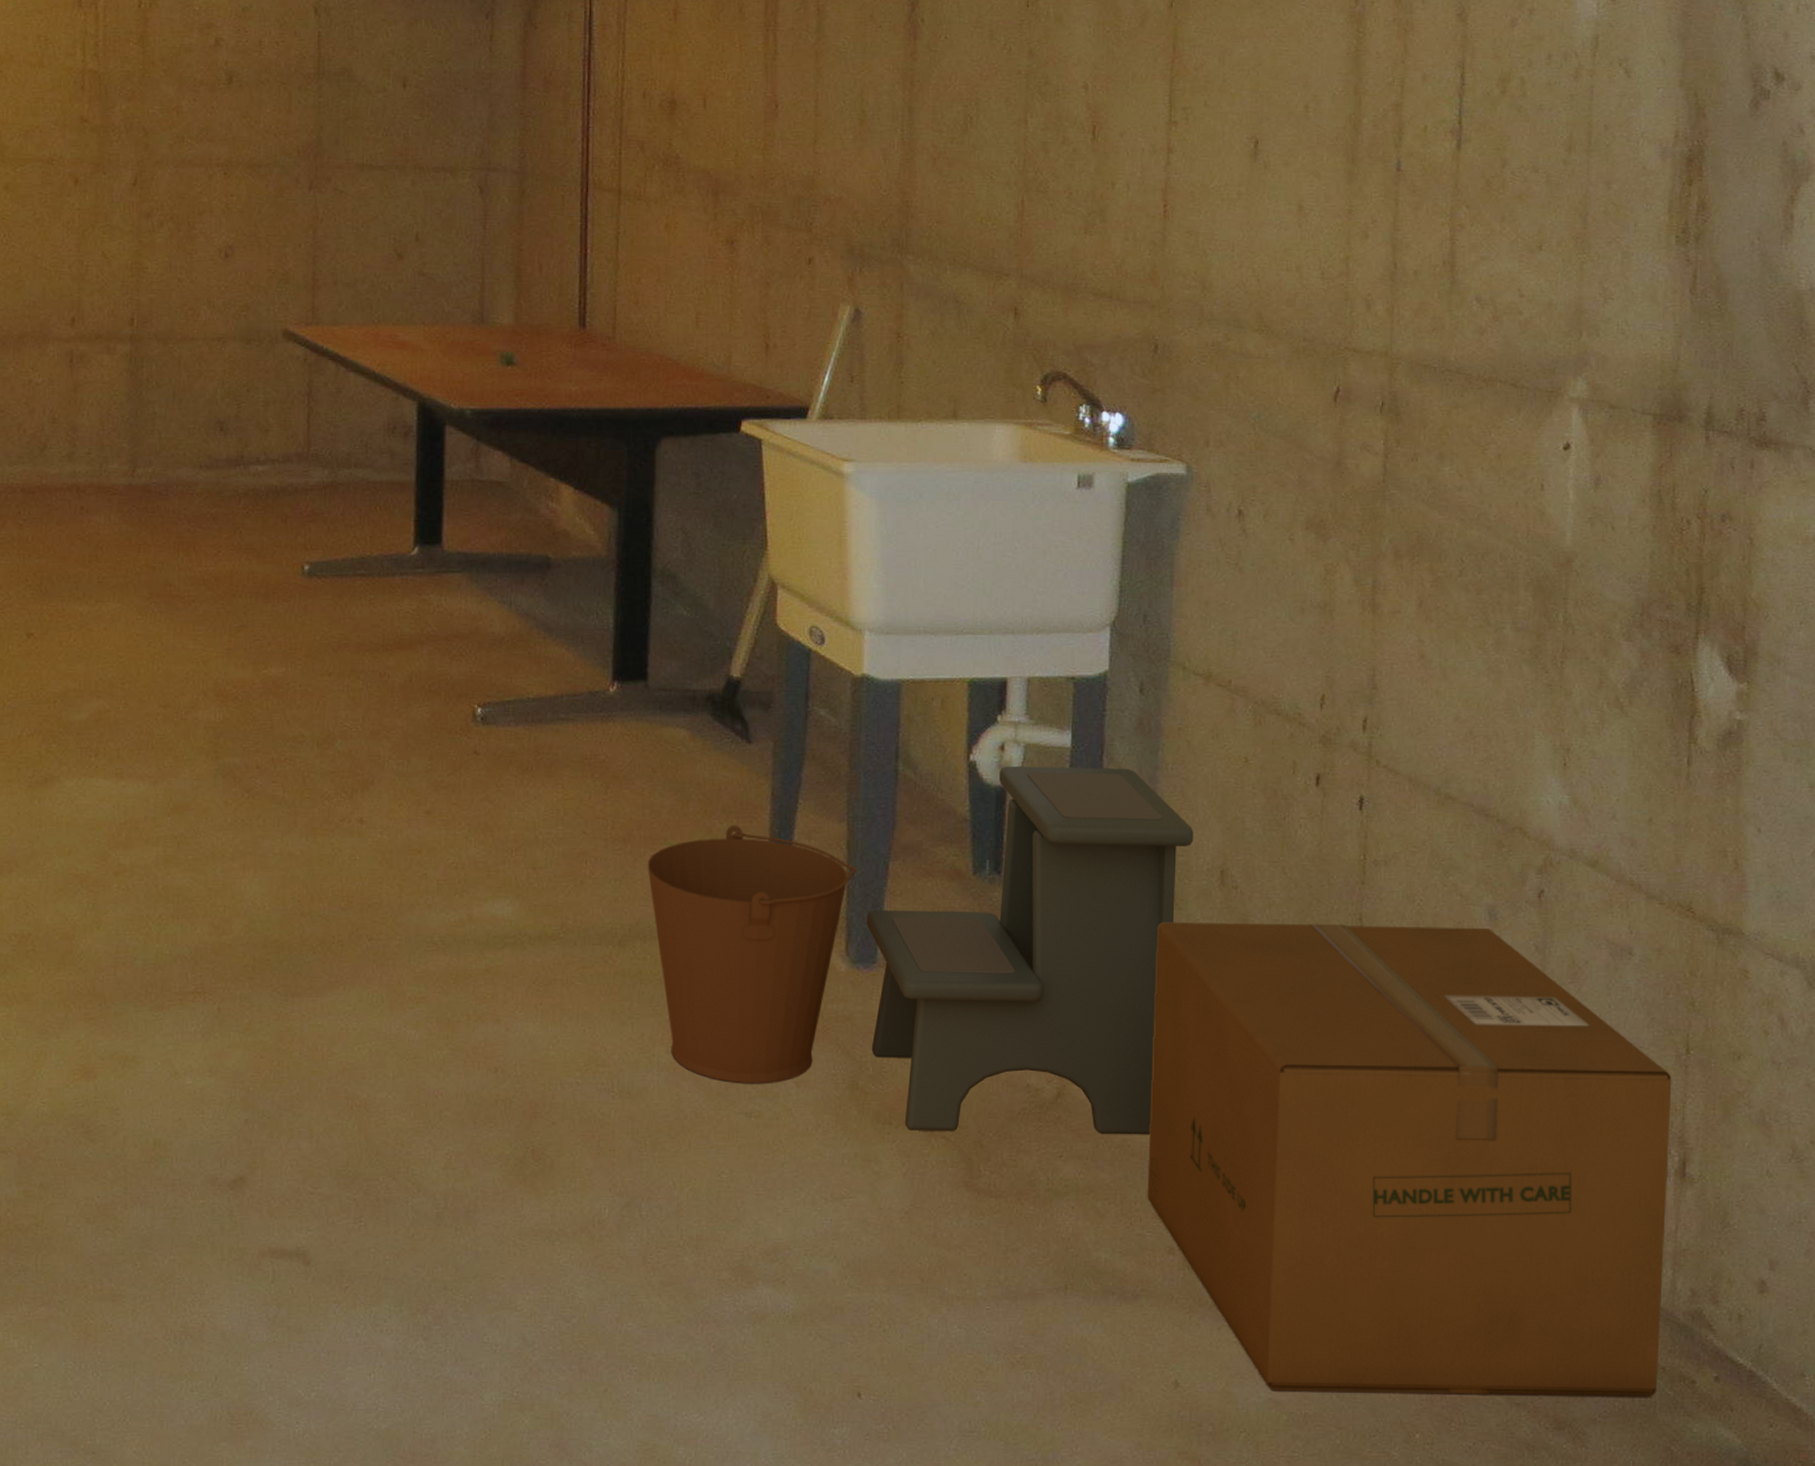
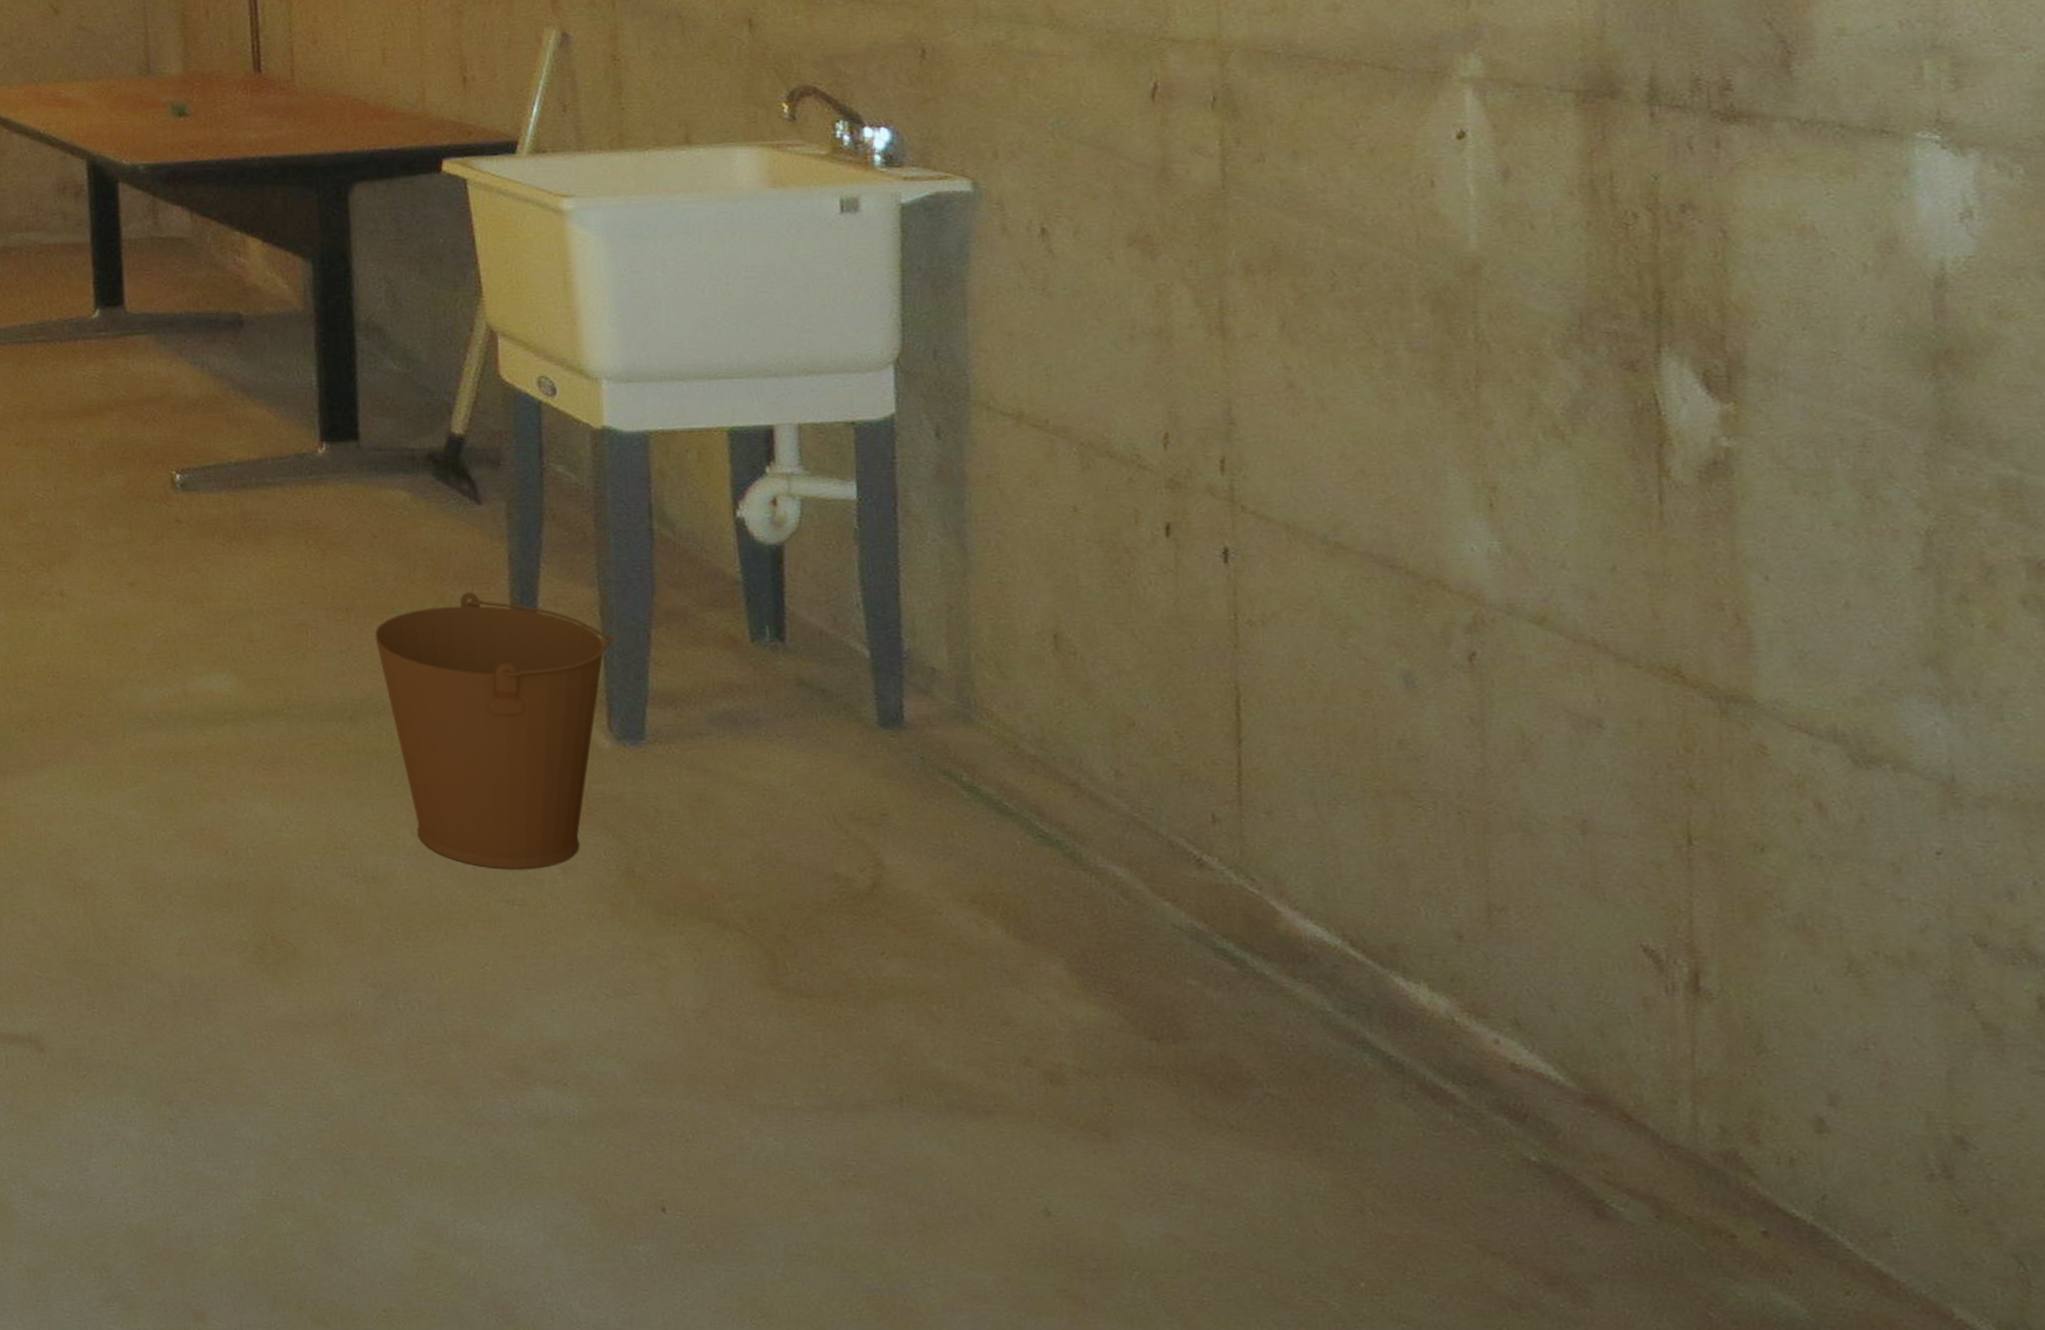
step stool: present [866,767,1194,1135] -> none [629,521,1017,932]
box: present [1147,922,1672,1397] -> none [979,693,1683,1252]

